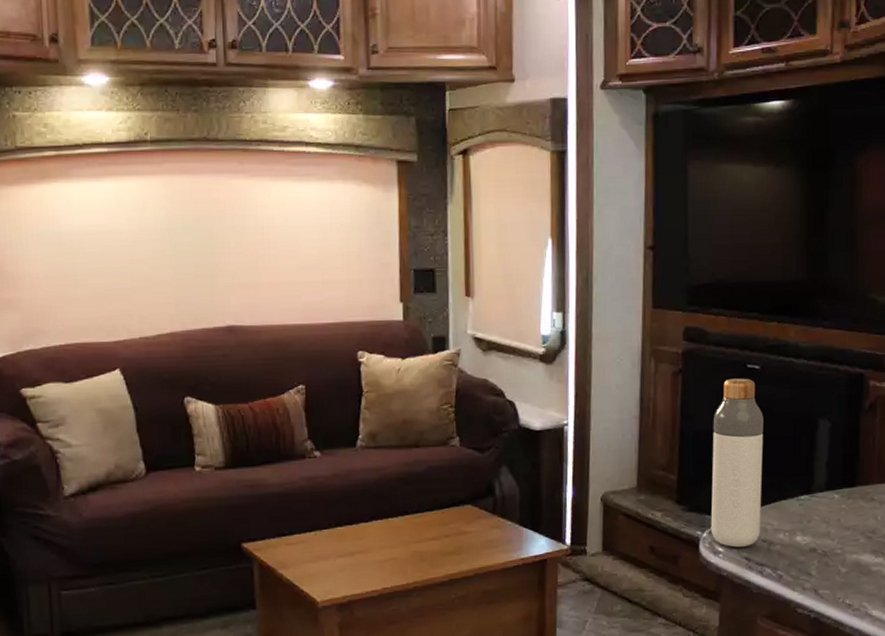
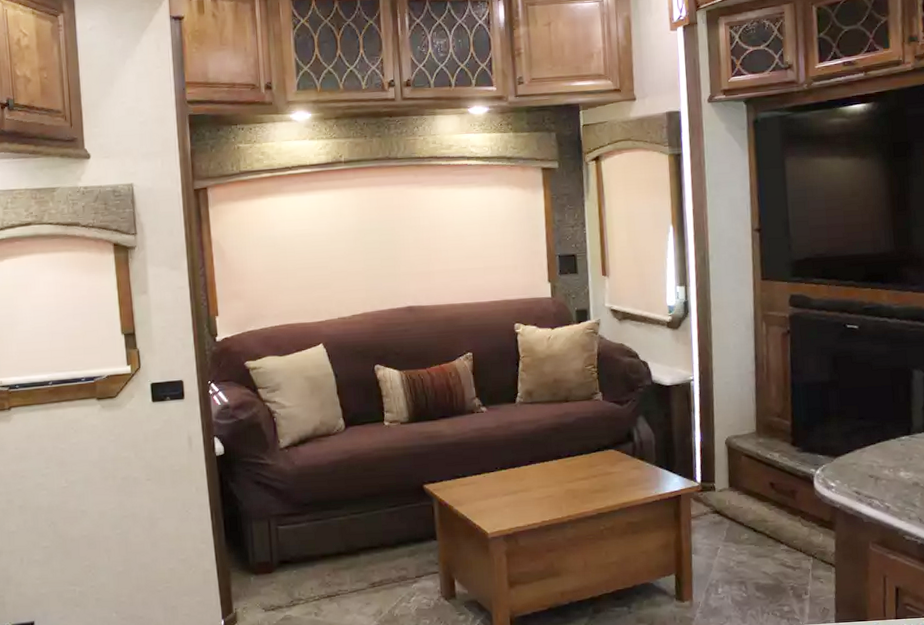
bottle: present [710,378,764,548] -> none [819,336,868,483]

